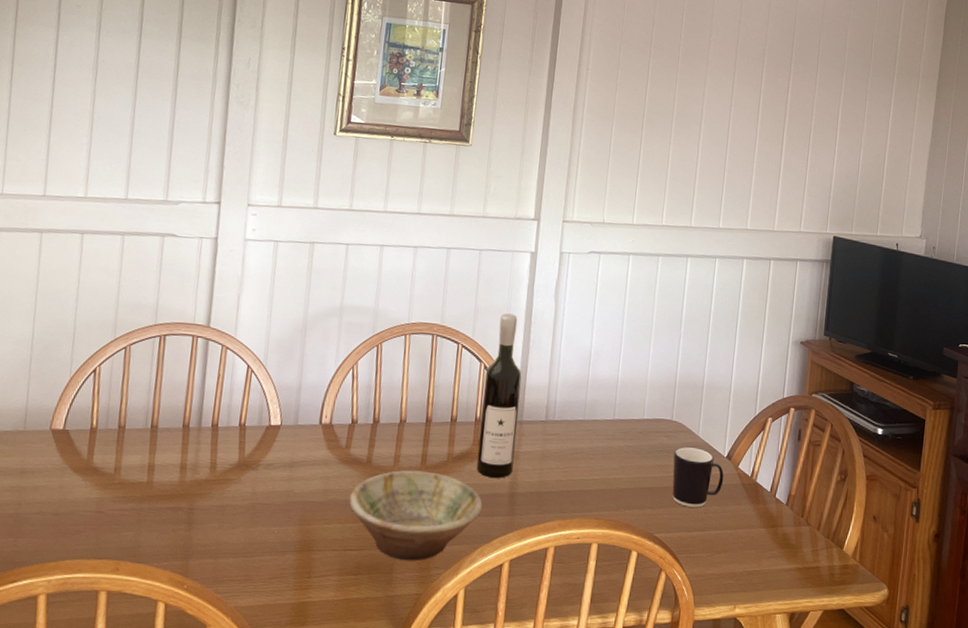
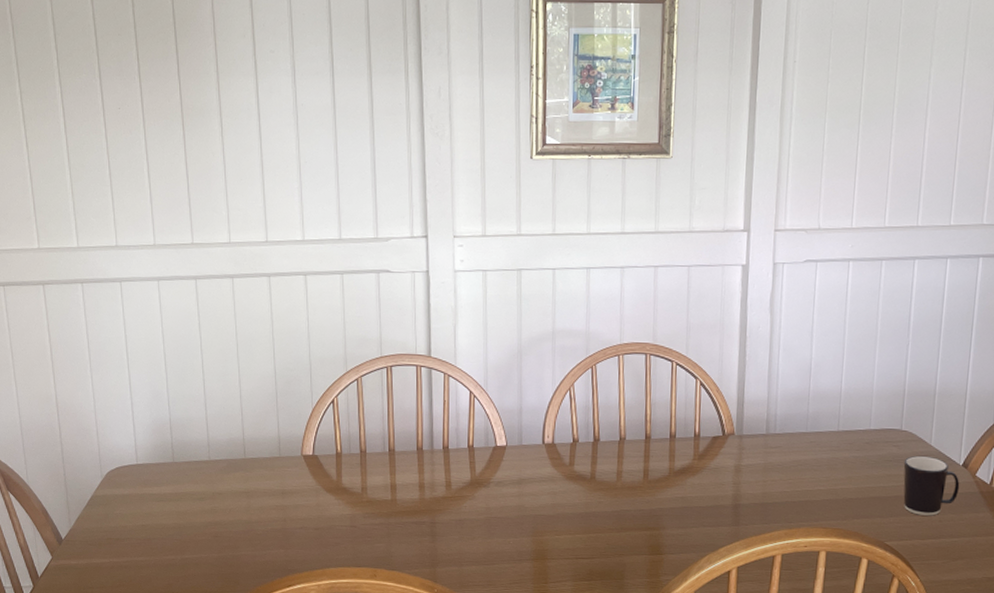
bowl: present [349,470,483,561] -> none [577,484,708,568]
bottle: present [476,313,522,478] -> none [698,329,739,490]

